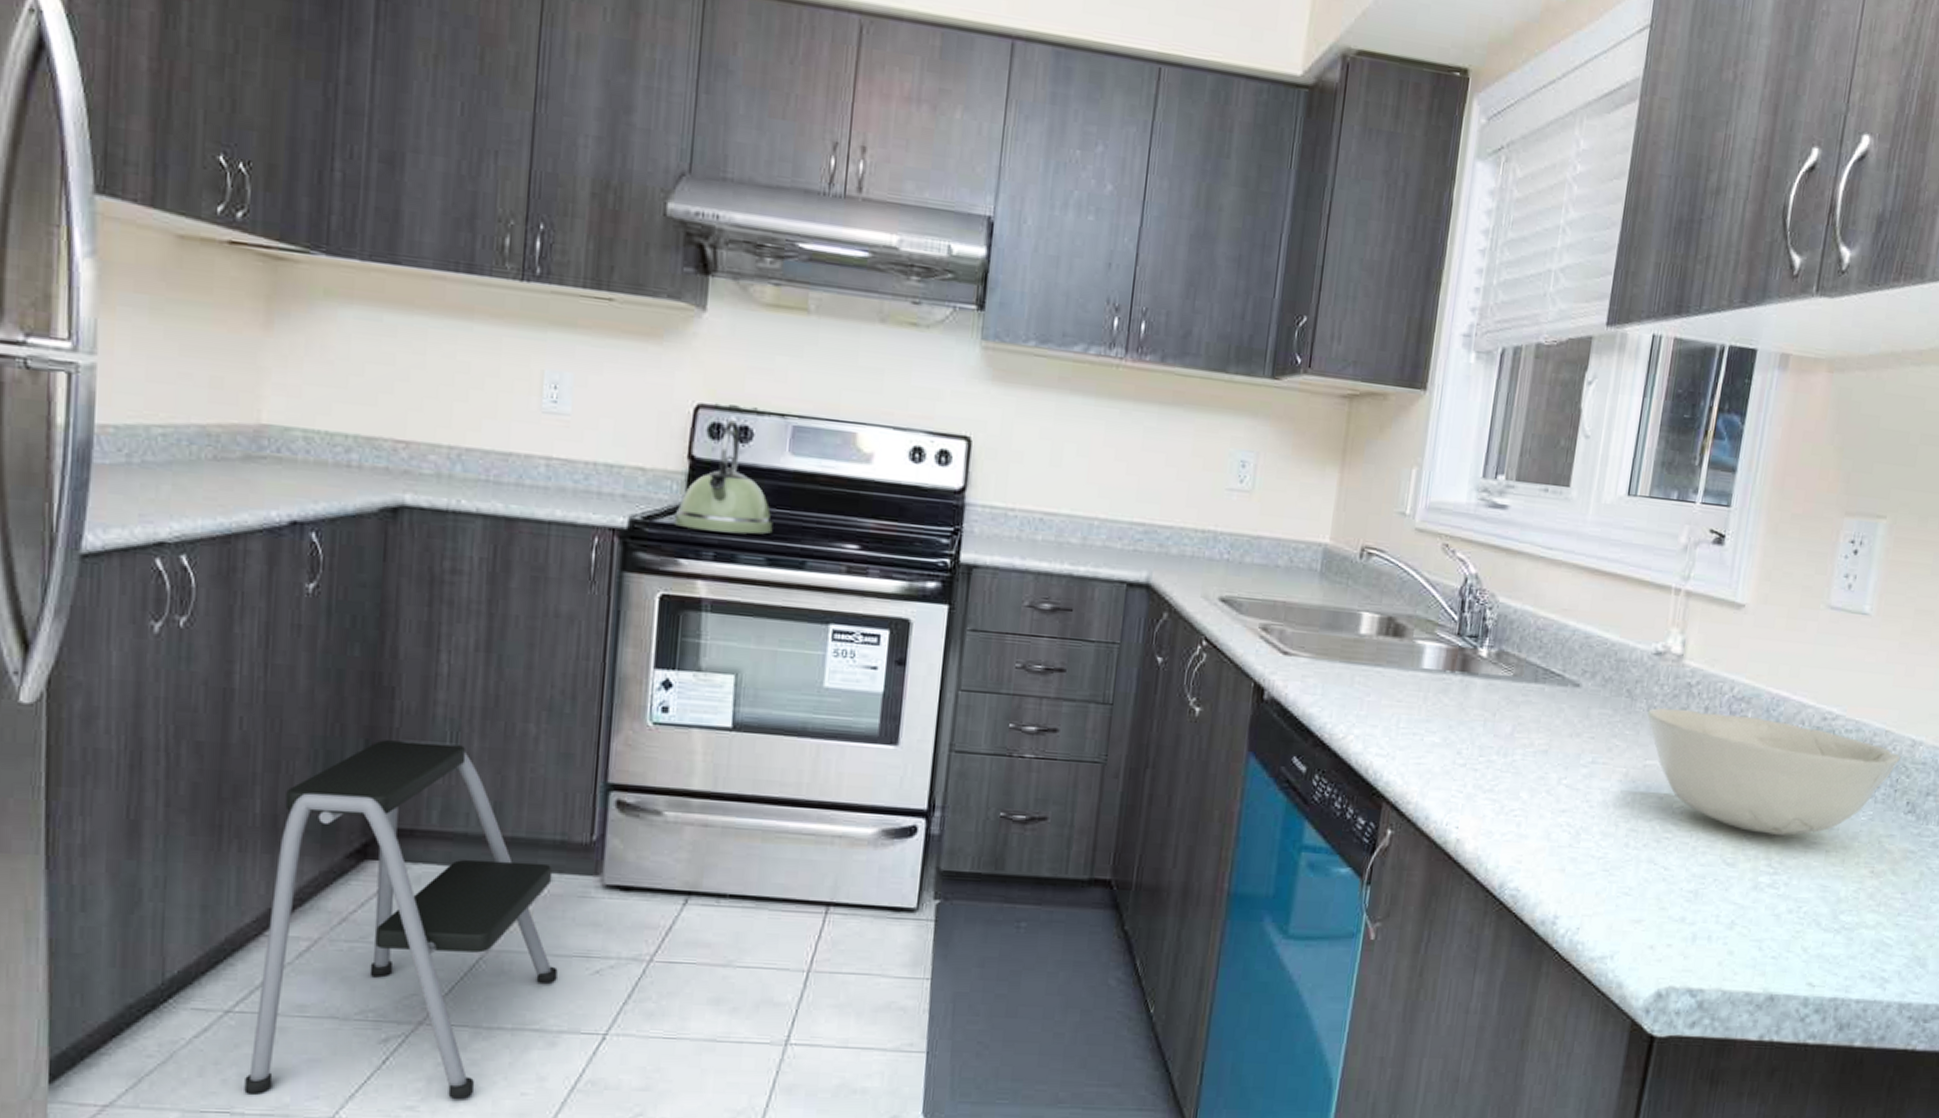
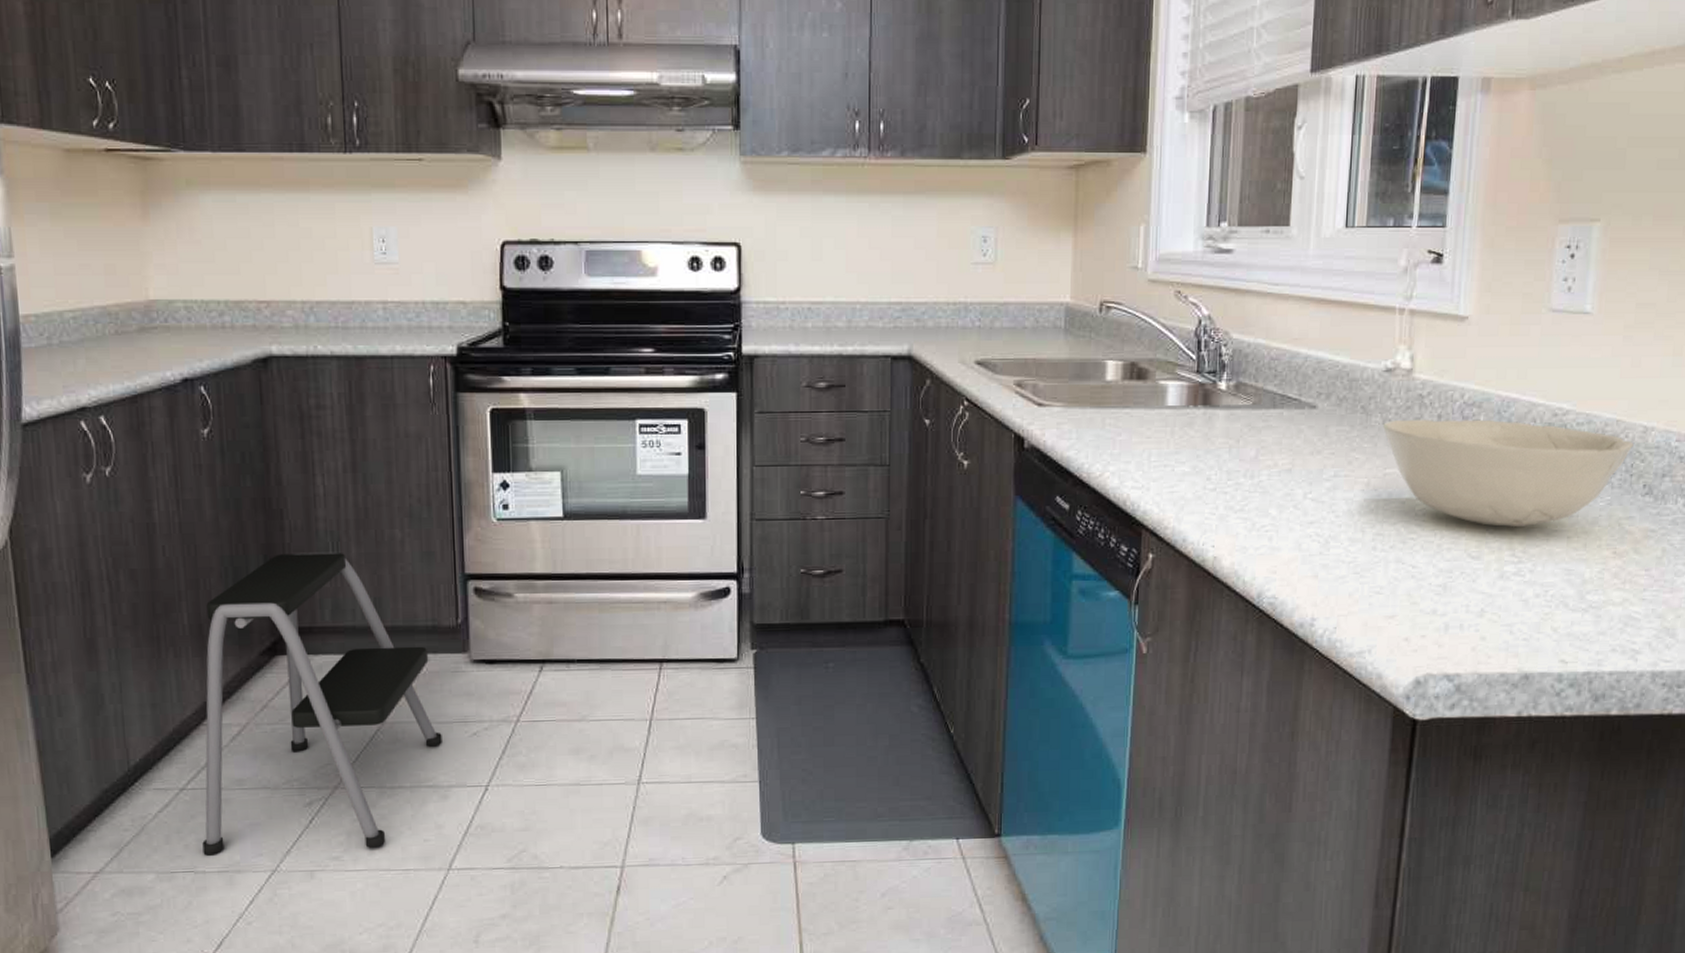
kettle: present [672,420,775,536] -> none [493,252,580,351]

